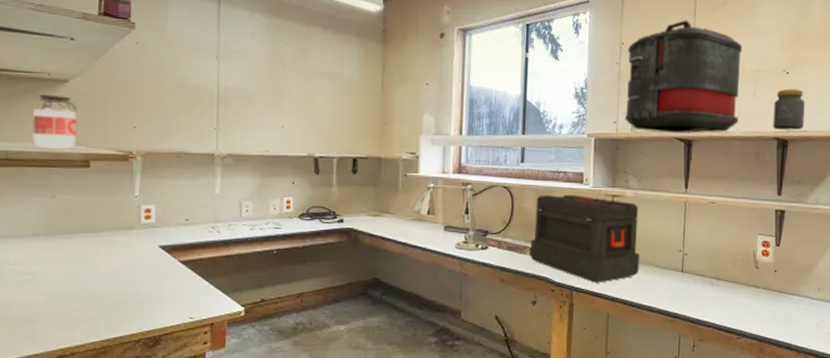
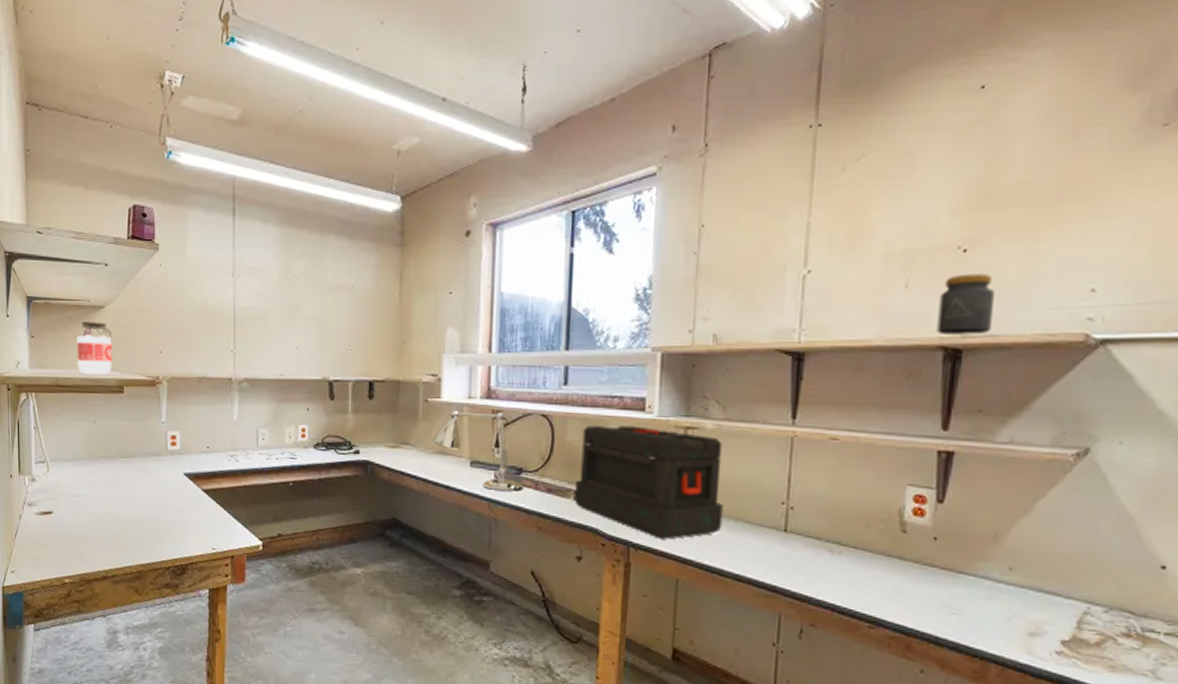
toolbox: present [625,20,743,134] -> none [705,186,889,345]

